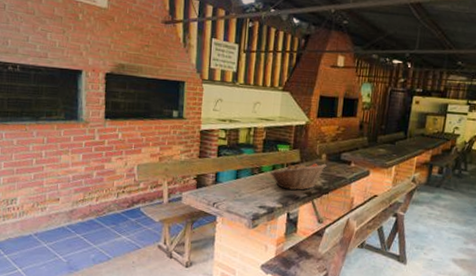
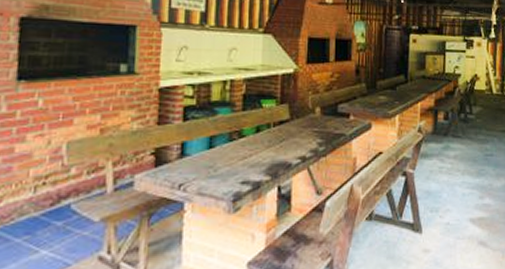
fruit basket: present [270,163,327,191] -> none [253,120,322,156]

